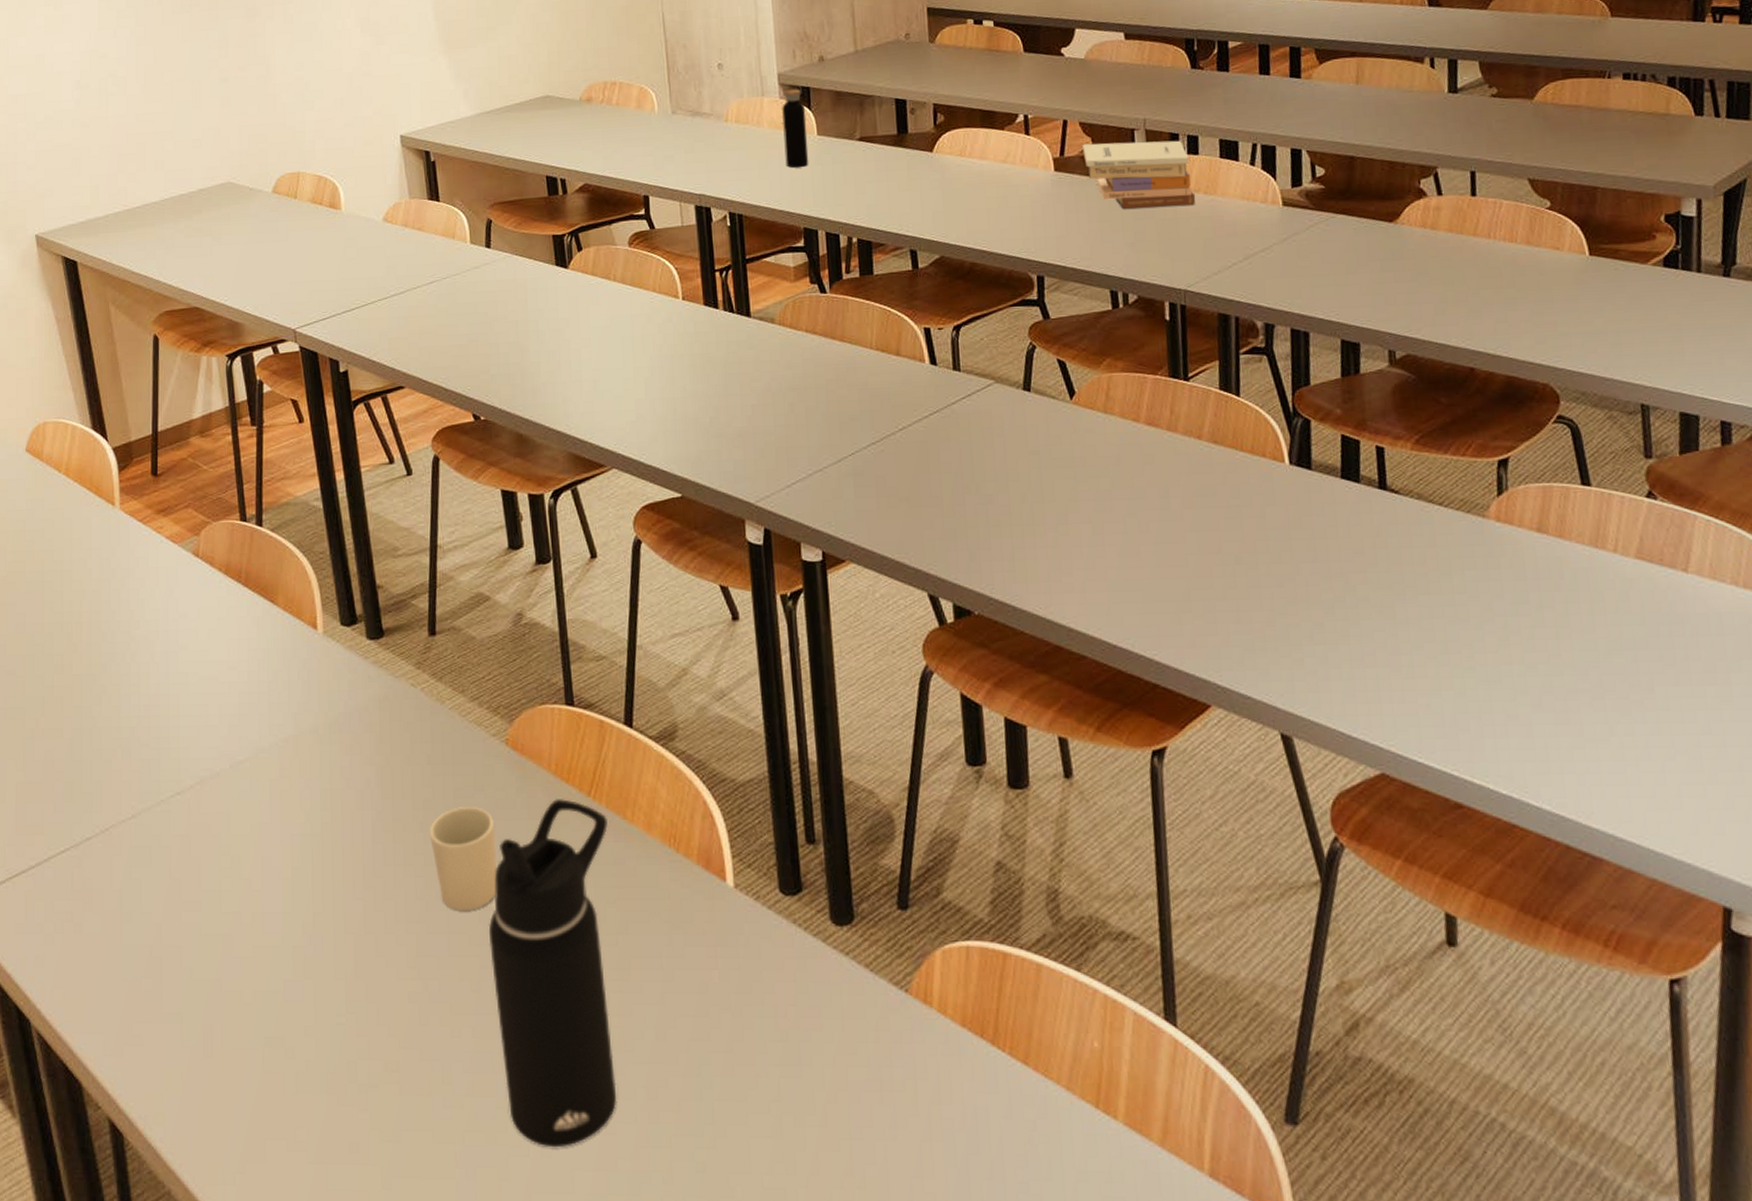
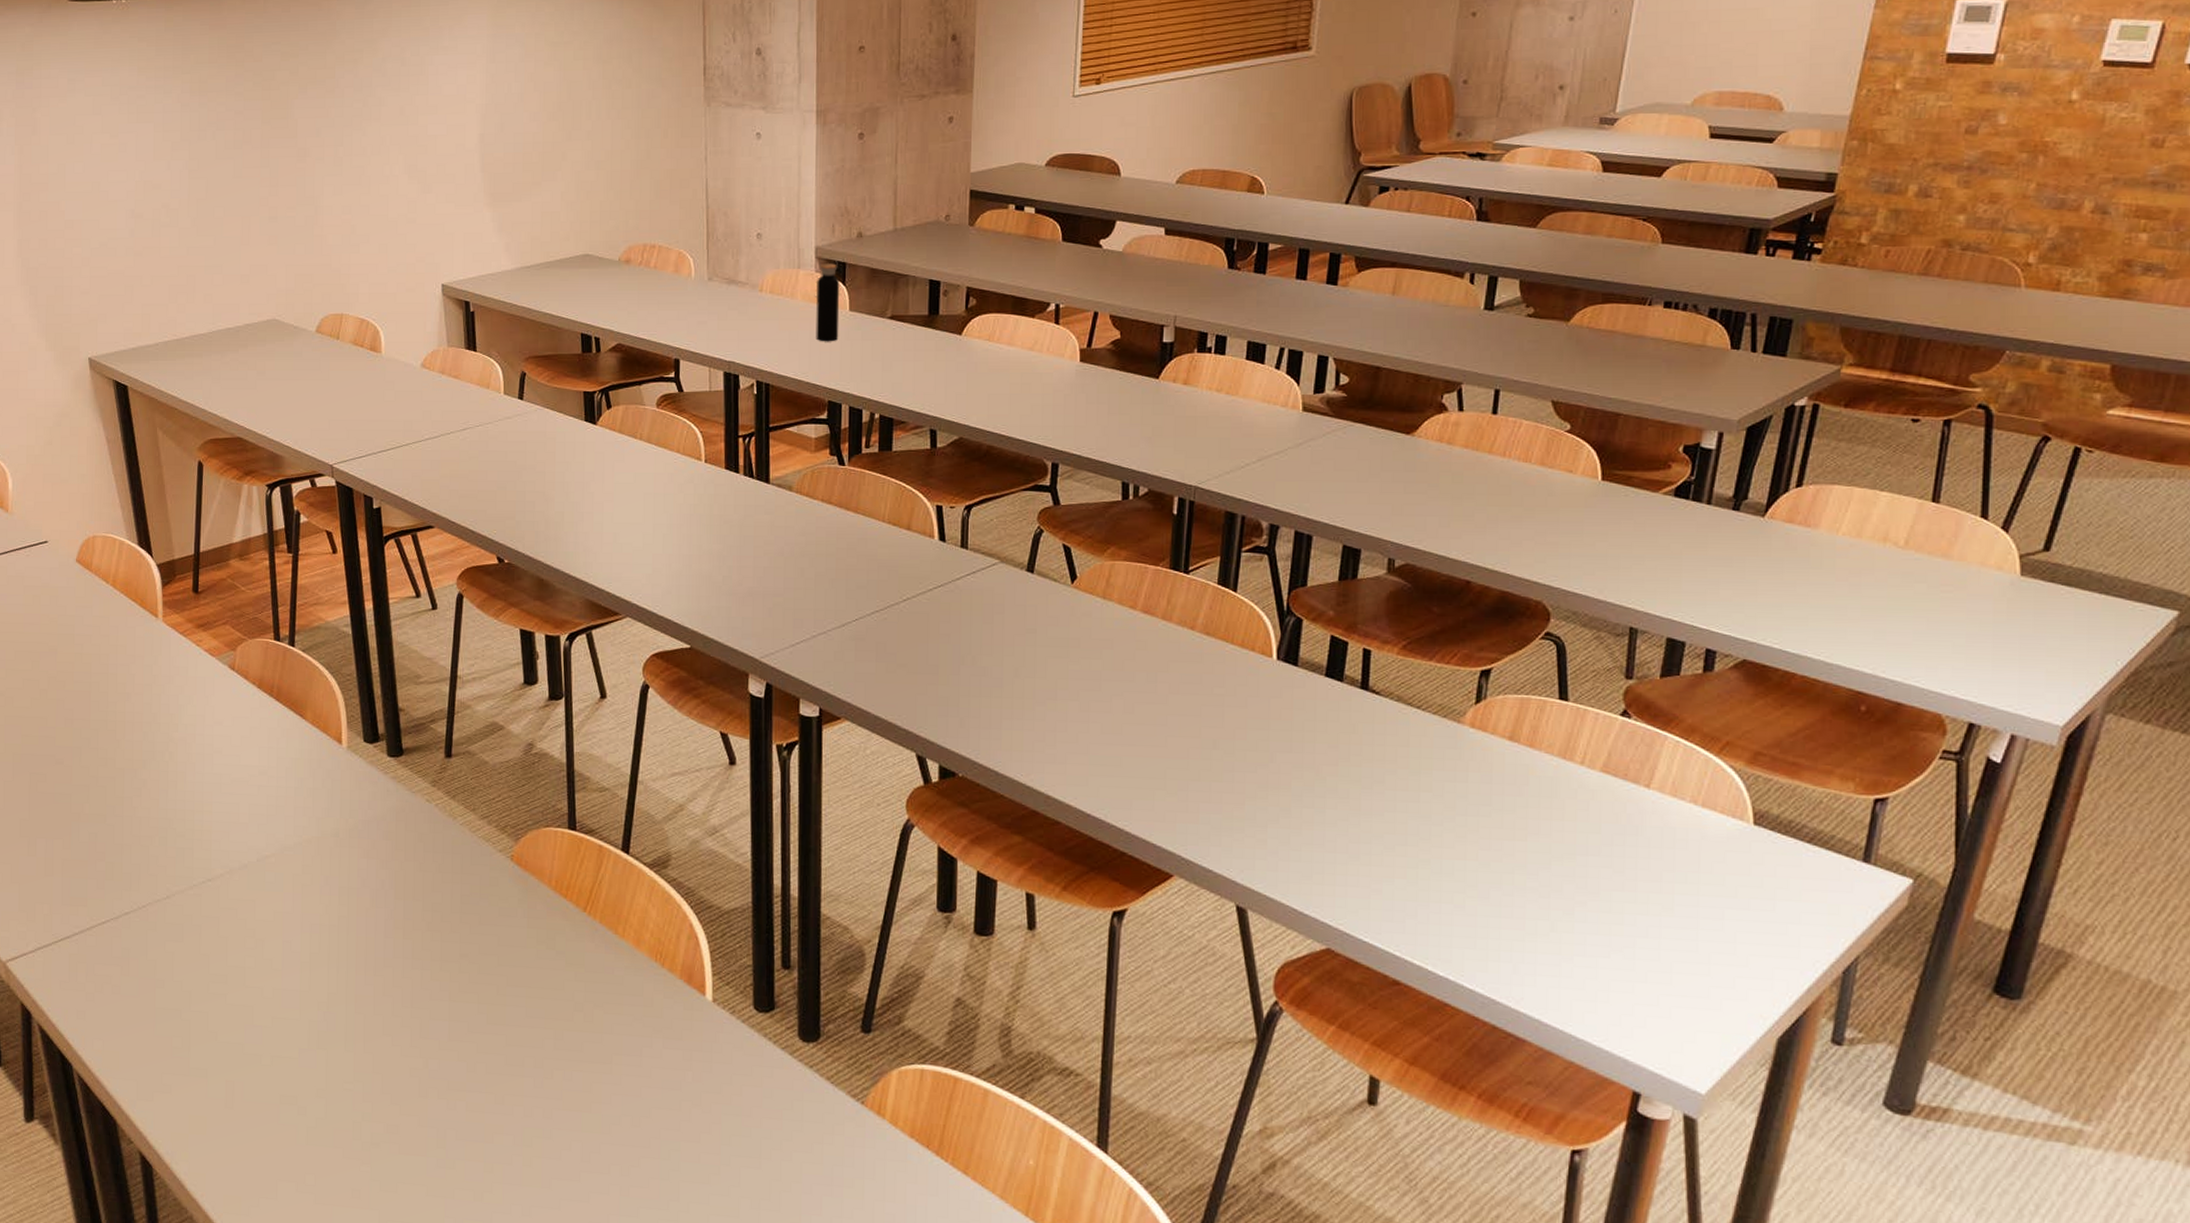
mug: present [430,807,498,910] -> none [437,912,497,1003]
water bottle: present [488,799,617,1146] -> none [485,912,600,1208]
books: present [1082,140,1196,209] -> none [1110,336,1217,404]

